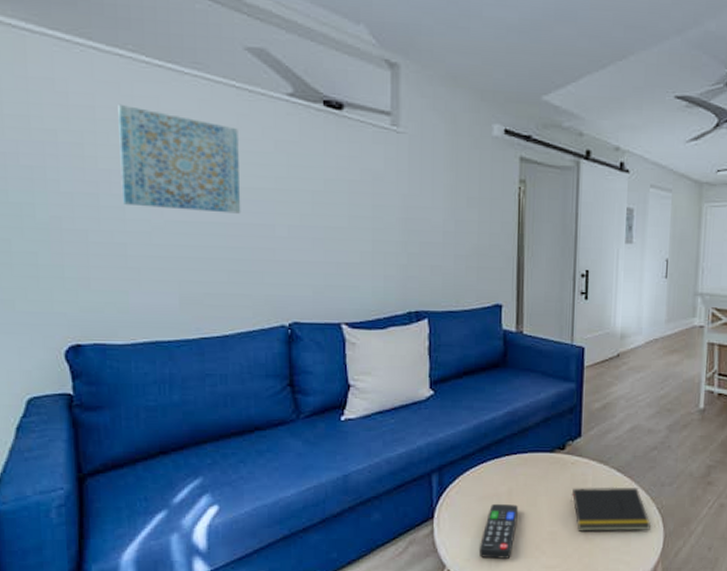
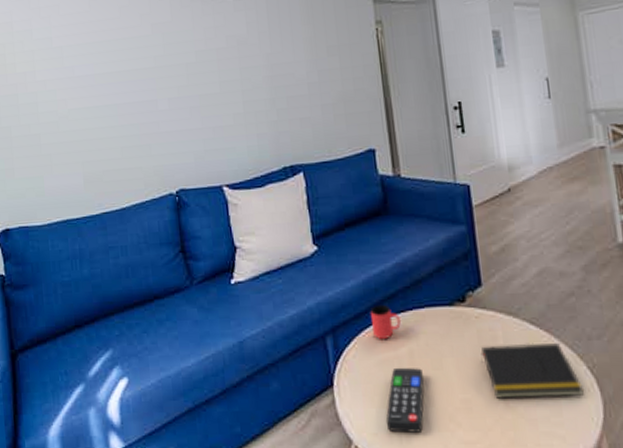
wall art: present [118,104,241,214] -> none [29,16,129,100]
cup: none [478,448,504,478] -> present [371,304,401,339]

